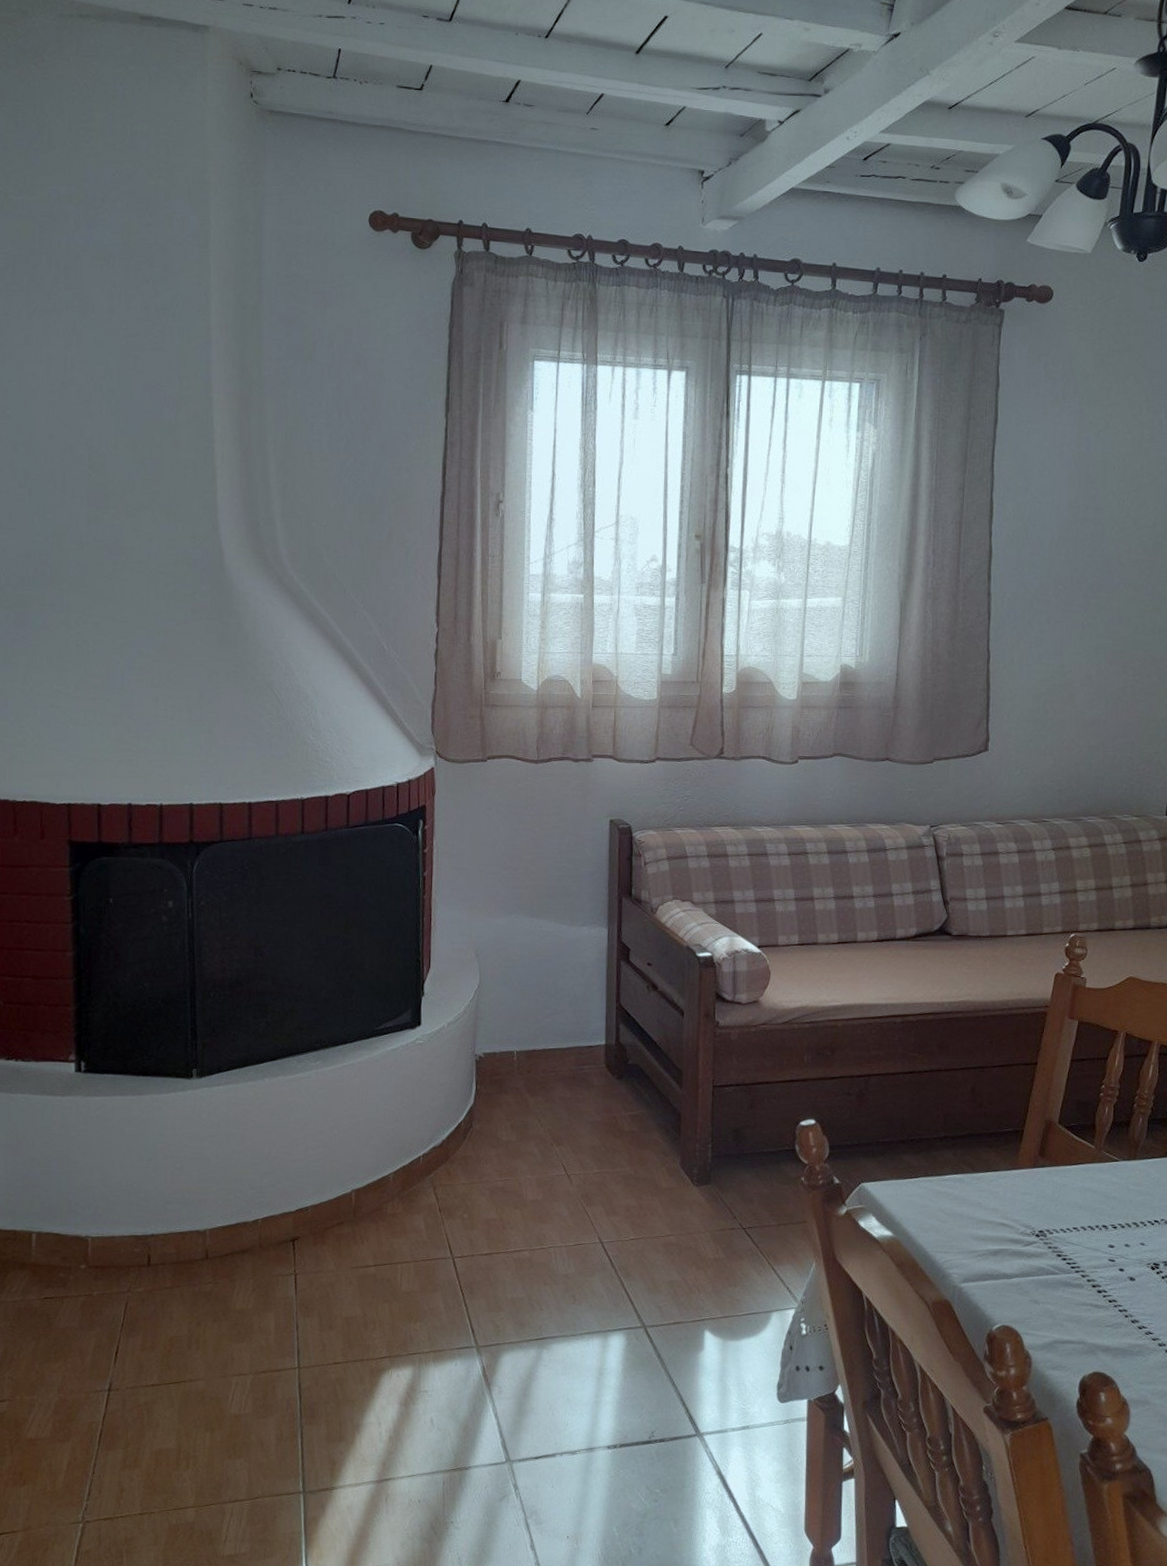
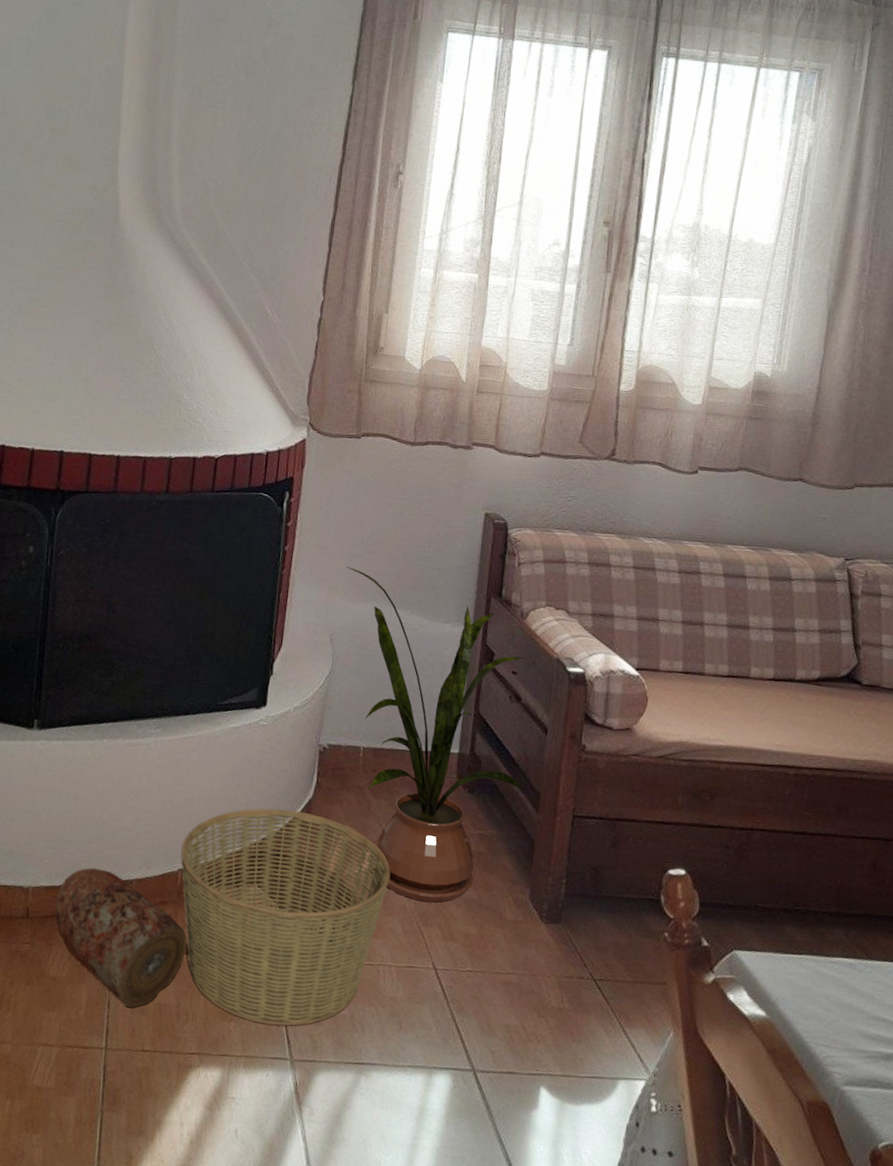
decorative log: none [233,1201,368,1325] -> present [54,867,188,1008]
basket: none [352,1119,553,1319] -> present [180,808,391,1027]
house plant: none [485,885,668,1184] -> present [347,567,526,903]

